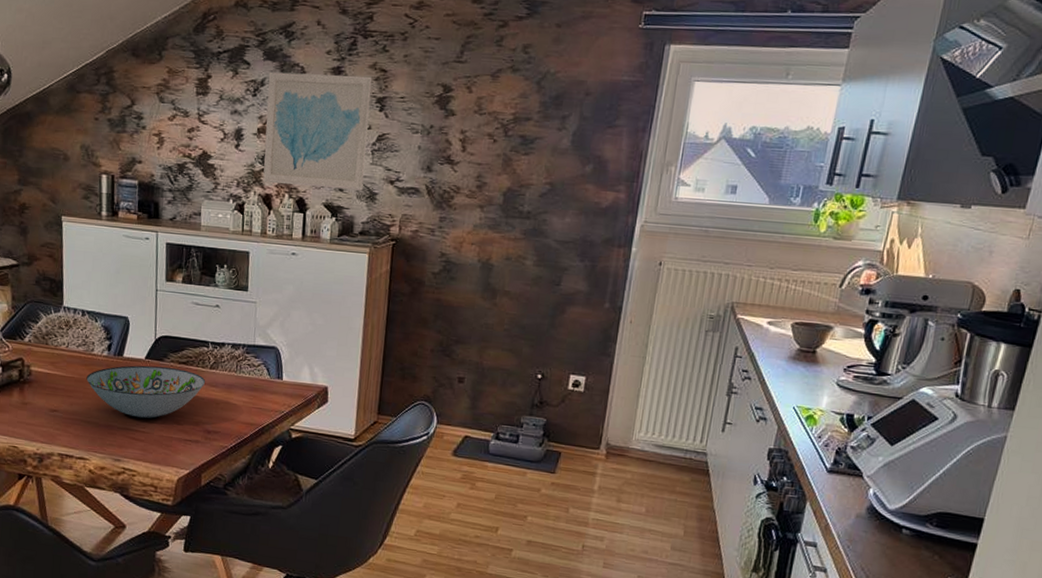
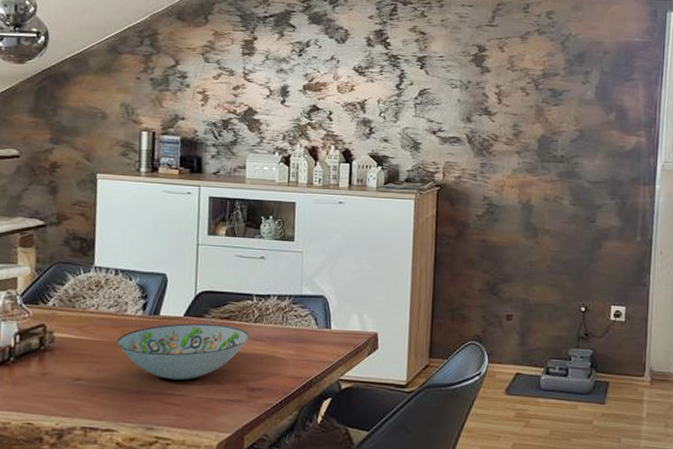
wall art: present [263,71,372,191] -> none [309,34,413,141]

